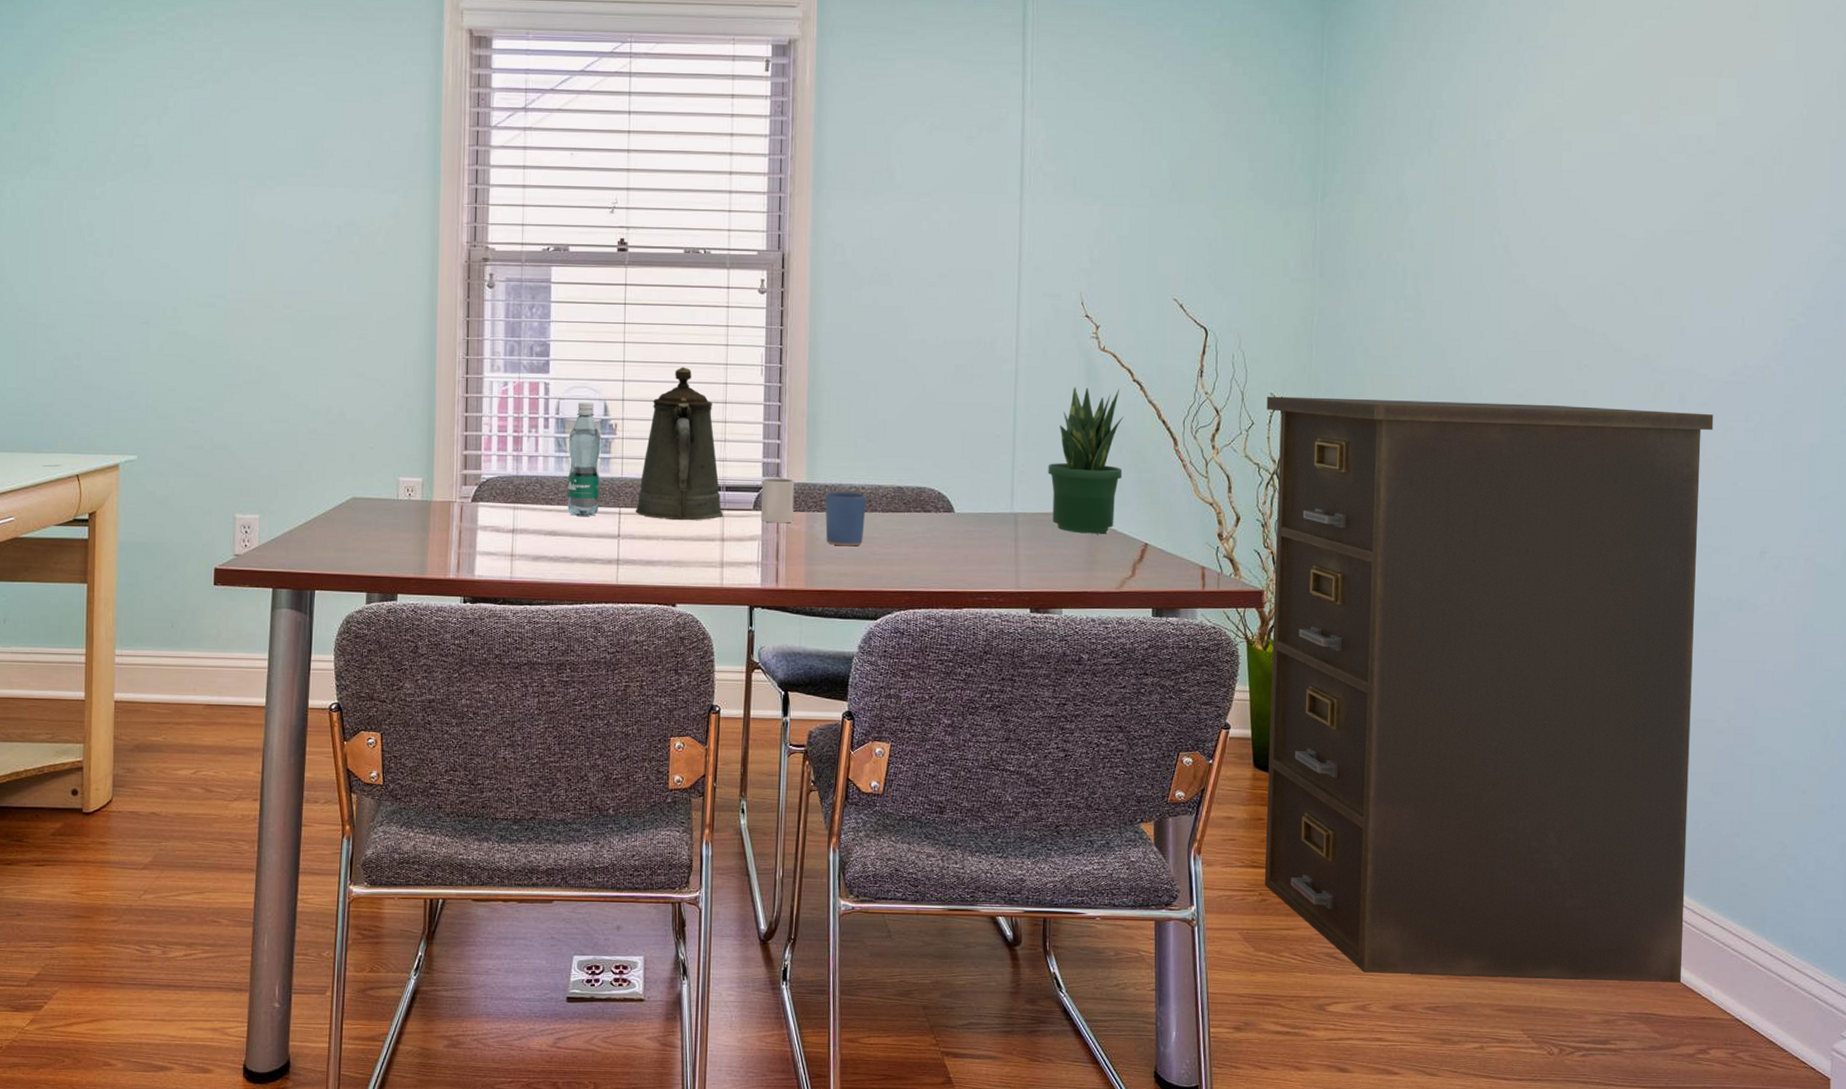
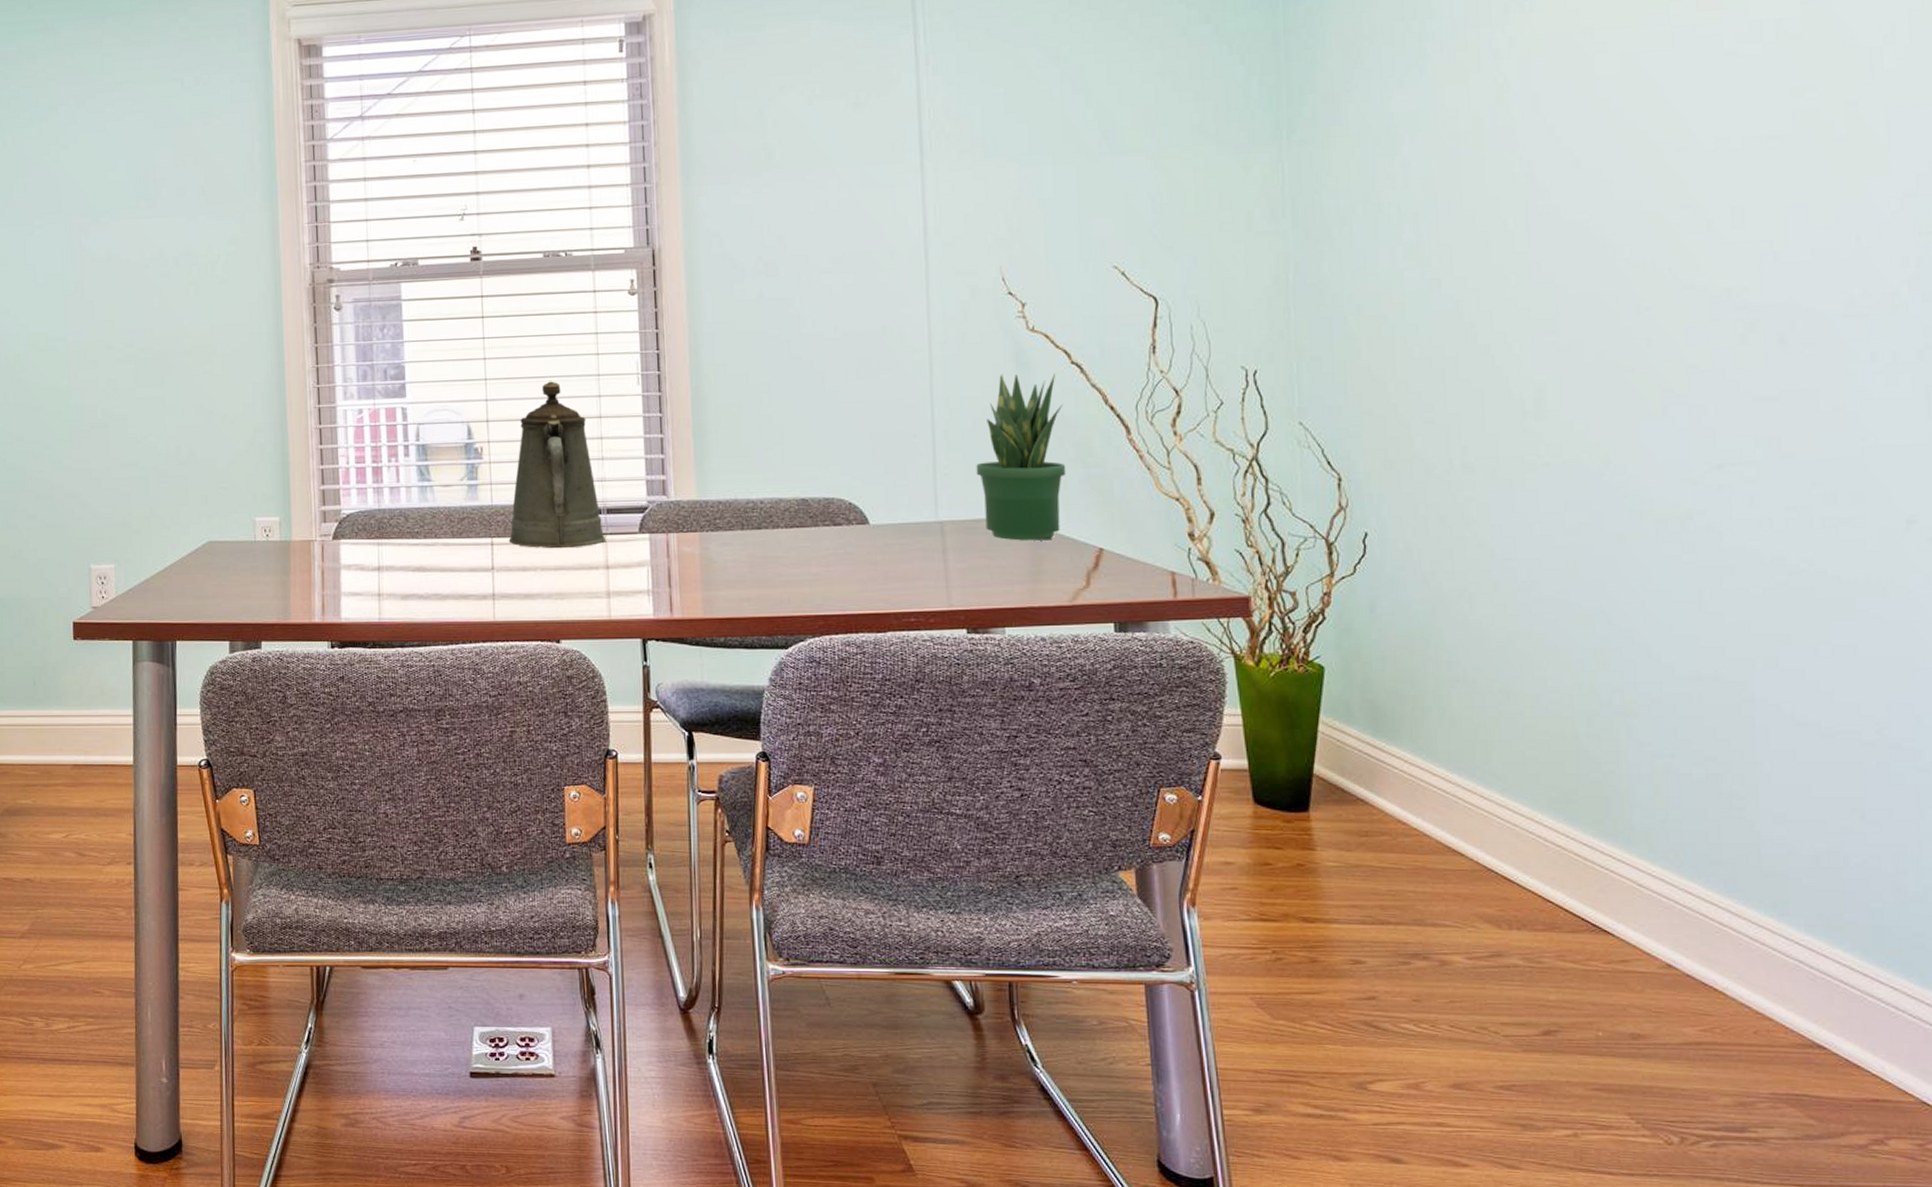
bottle: present [566,402,601,516] -> none [432,426,470,549]
cup: present [760,478,795,524] -> none [646,496,685,547]
mug: present [825,491,867,547] -> none [719,507,767,568]
filing cabinet: present [1264,396,1714,983] -> none [1237,355,1842,1056]

